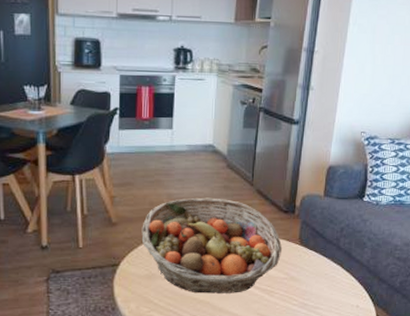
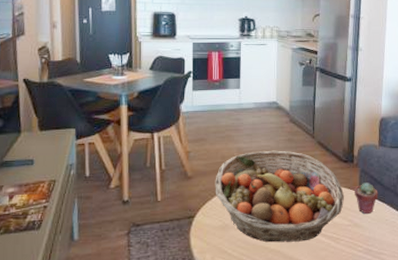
potted succulent: none [293,235,319,268] -> present [355,182,378,215]

